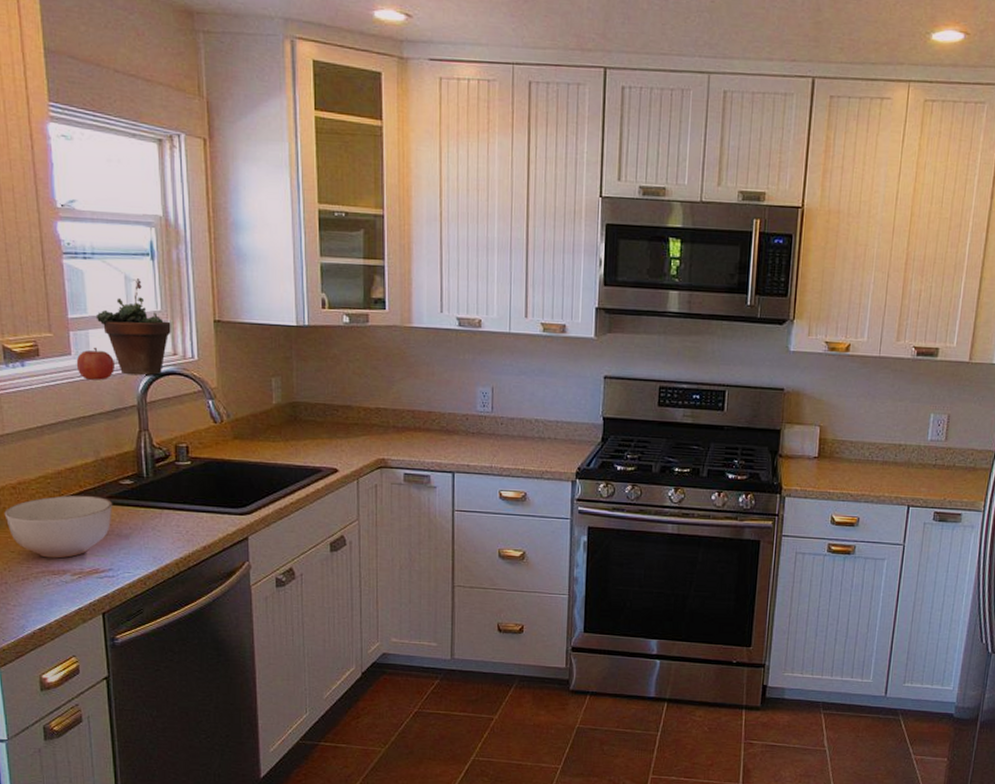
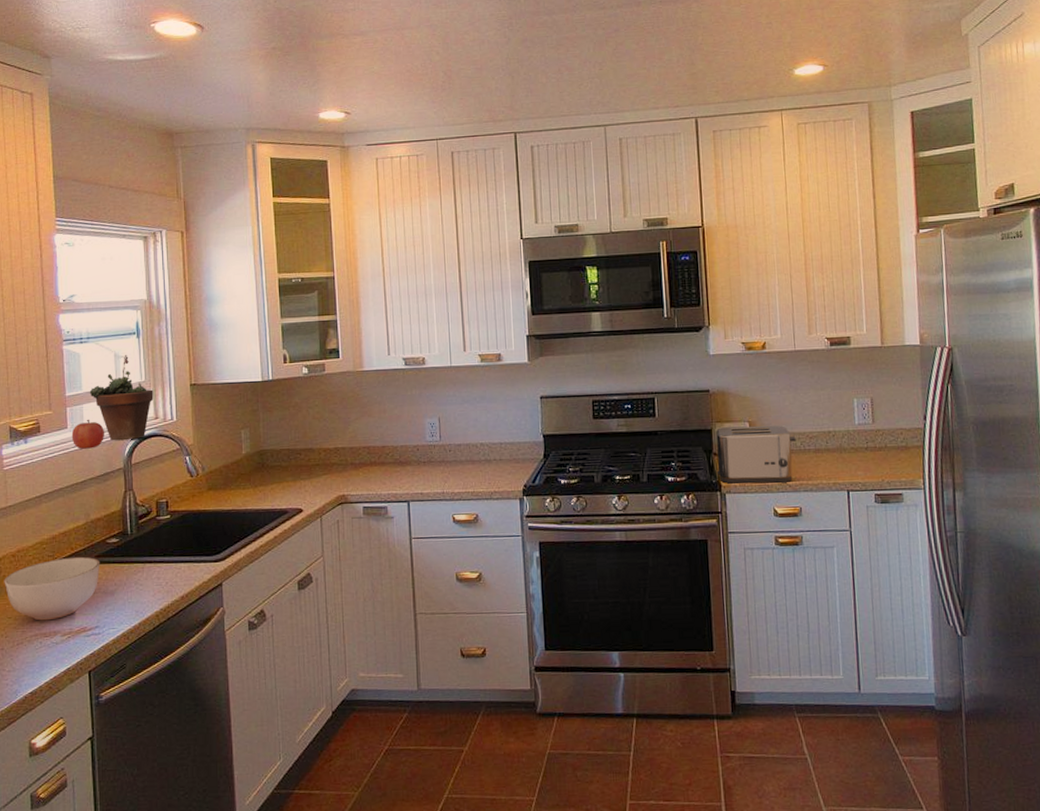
toaster: none [779,429,866,493] -> present [716,425,796,485]

